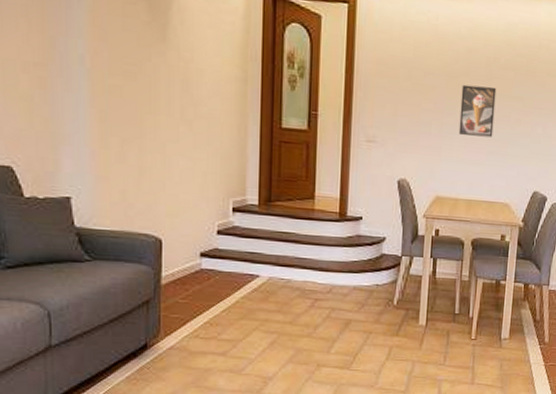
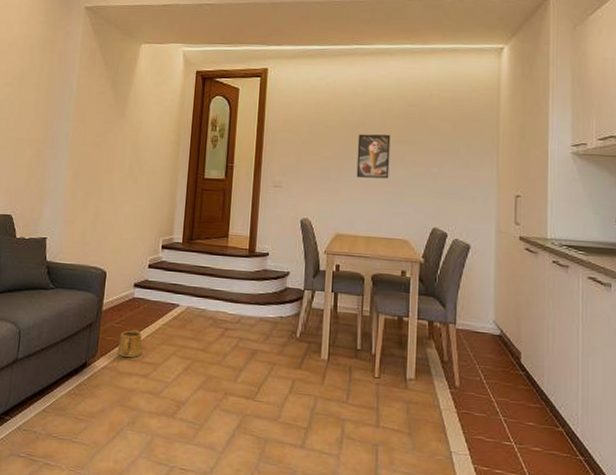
watering can: none [185,304,218,335] -> present [117,329,143,357]

